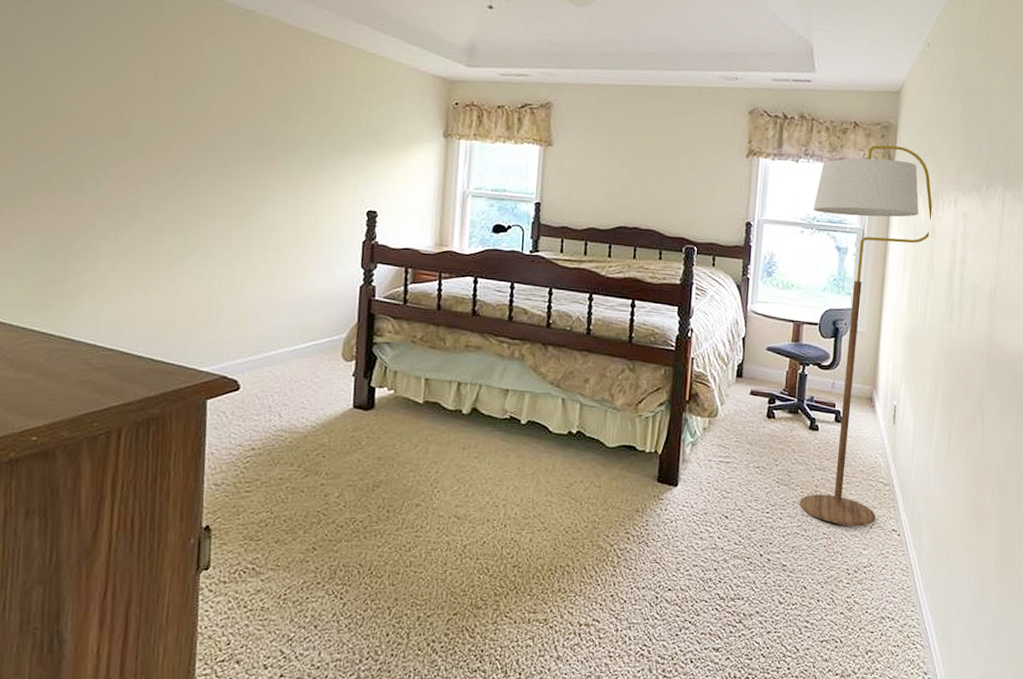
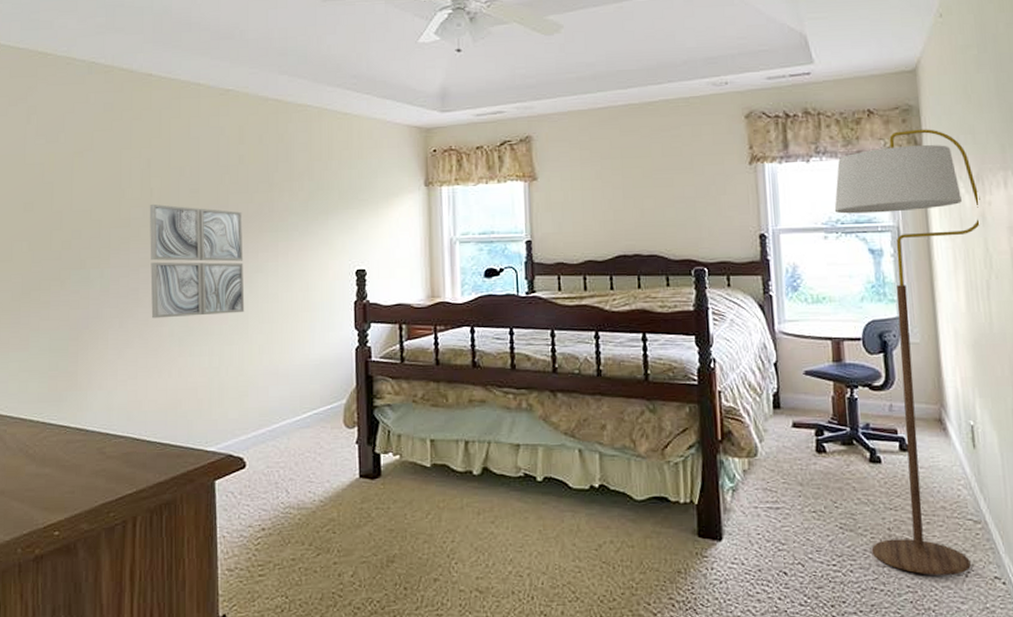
wall art: none [149,118,255,240] -> present [149,204,245,319]

